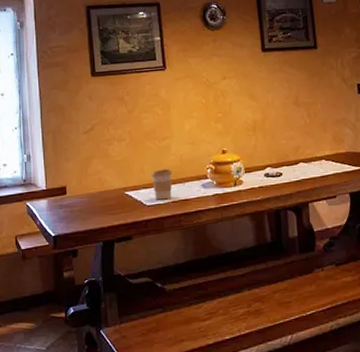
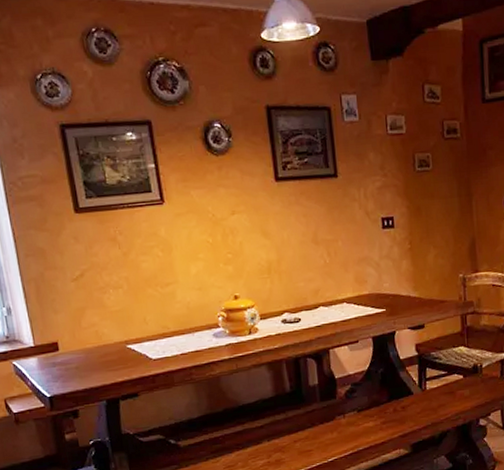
coffee cup: present [152,168,172,200] -> none [156,318,180,353]

